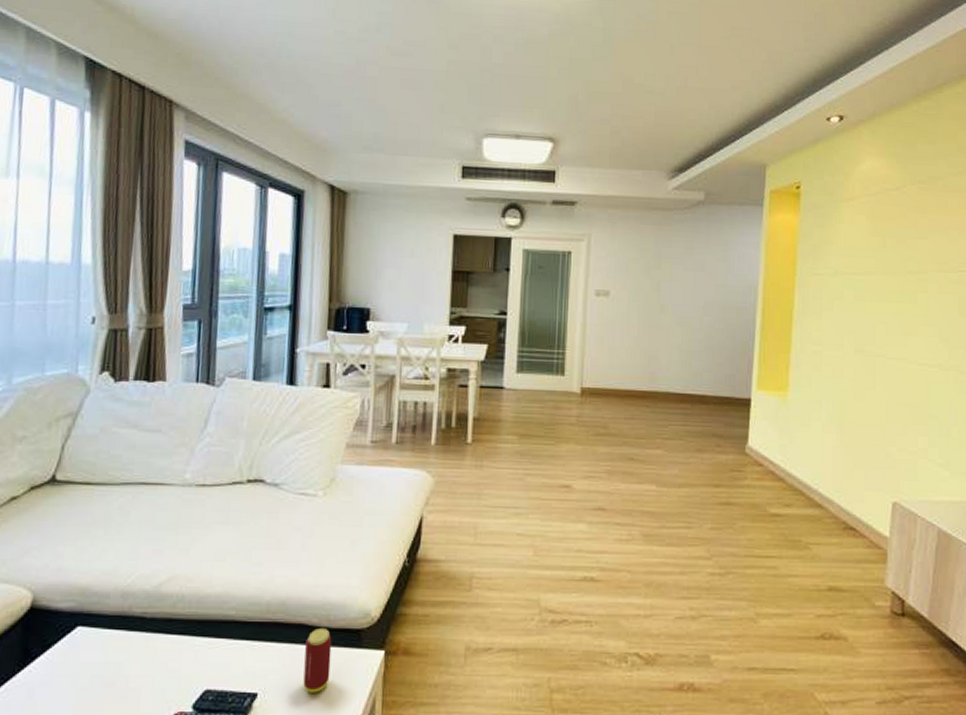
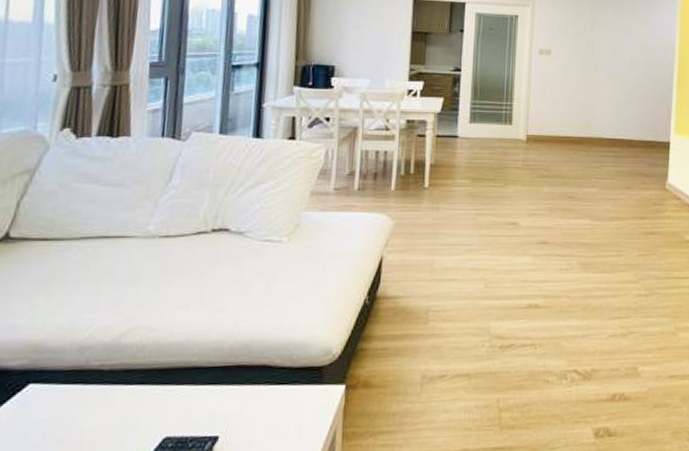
beverage can: present [303,628,332,693] -> none [265,368,294,431]

